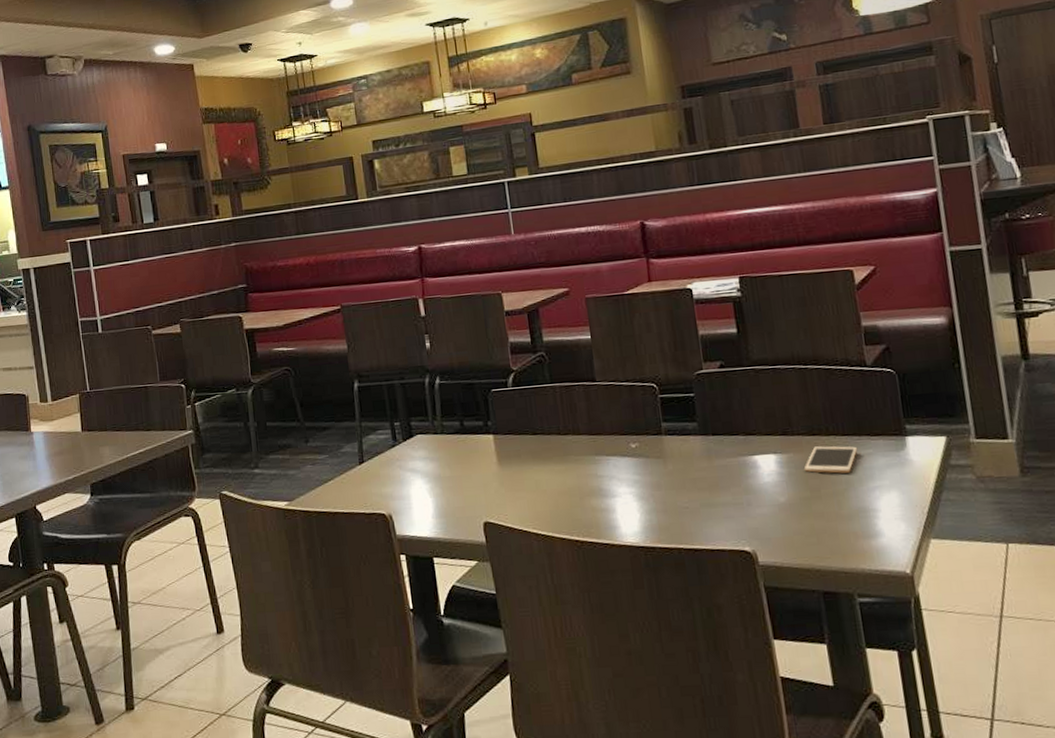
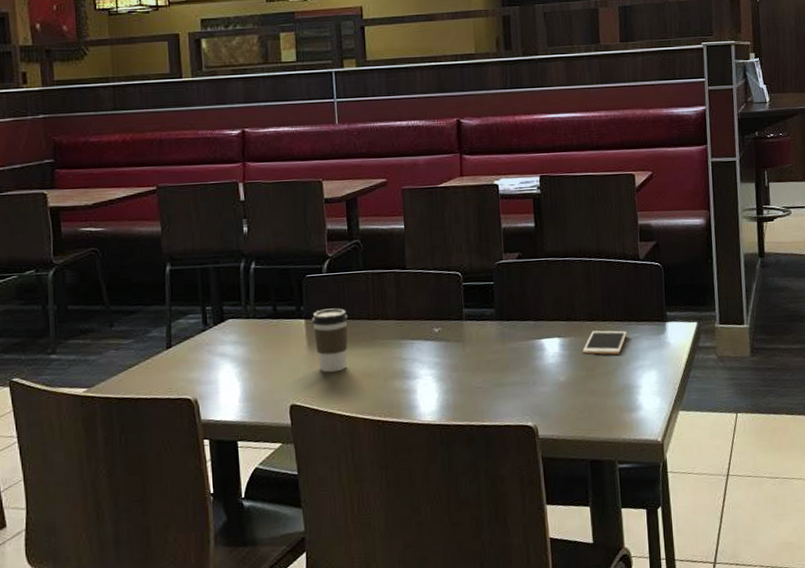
coffee cup: none [500,423,540,490] -> present [312,308,348,373]

